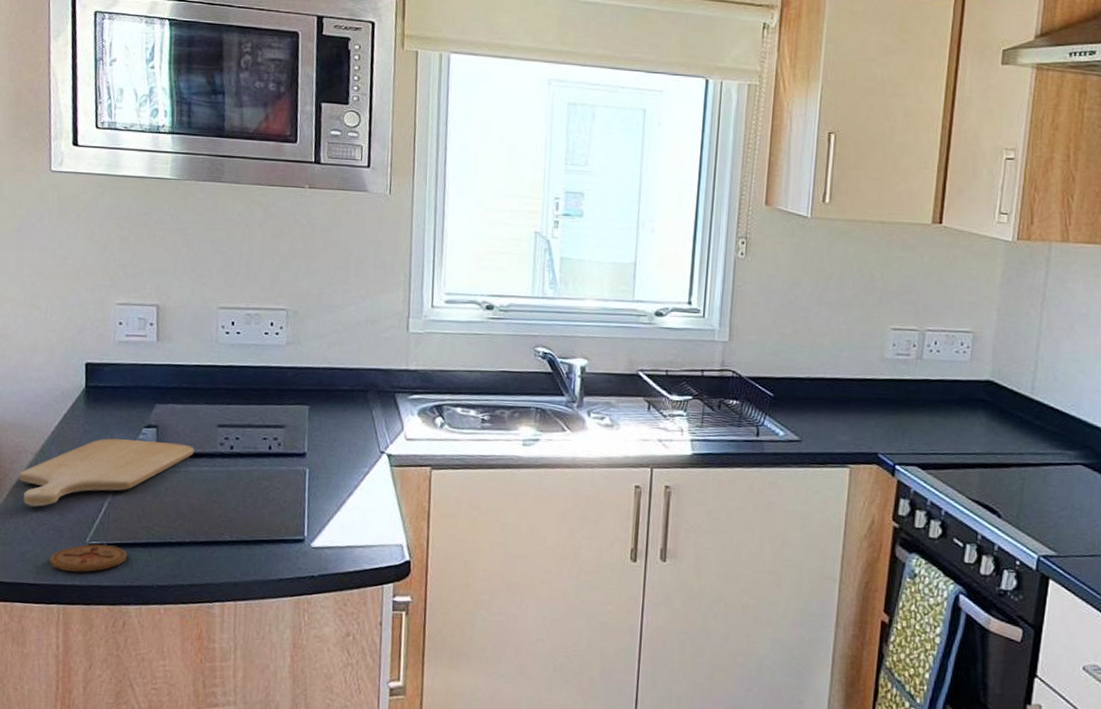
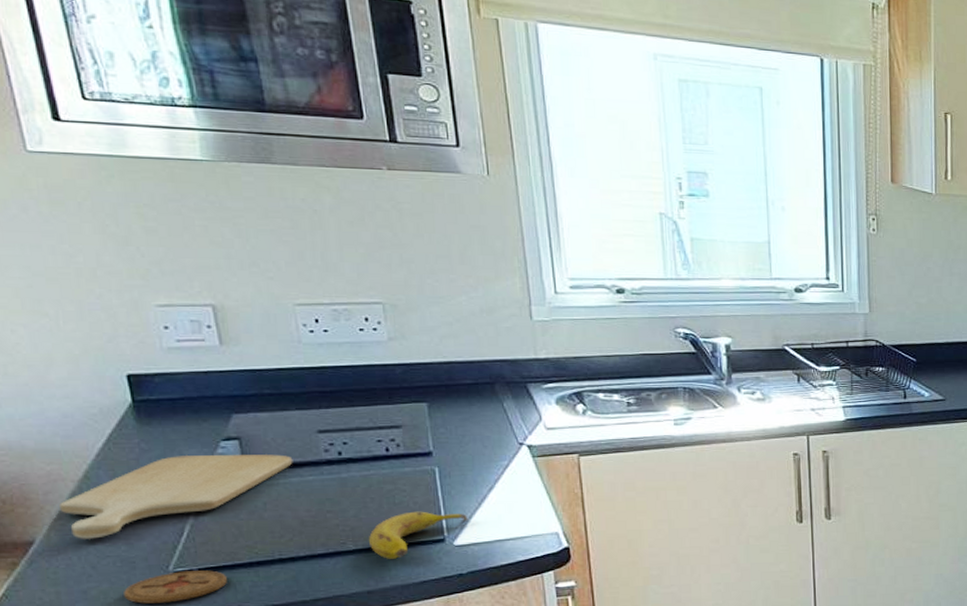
fruit: none [241,509,327,555] -> present [368,511,469,560]

